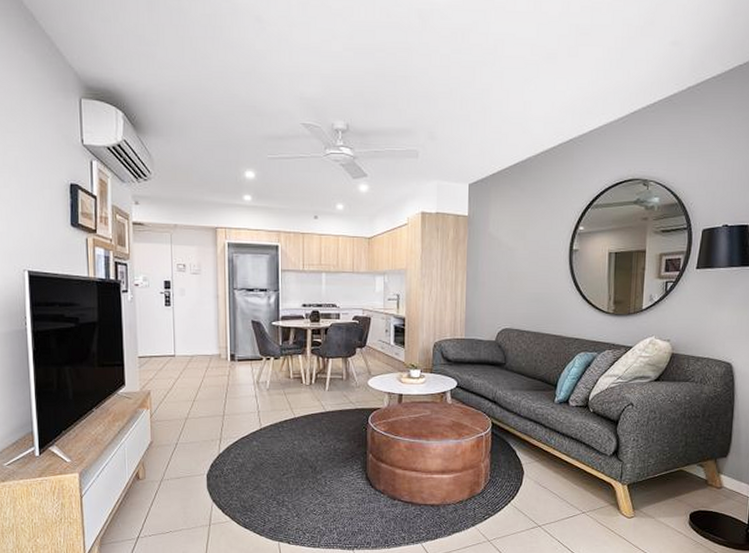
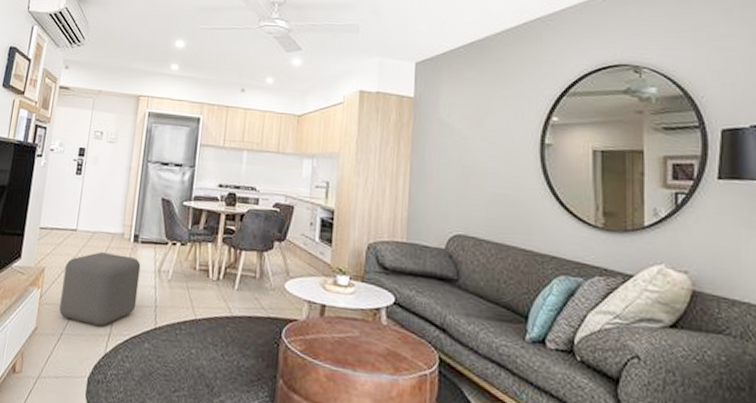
cube: none [170,372,241,434] -> present [59,252,141,327]

